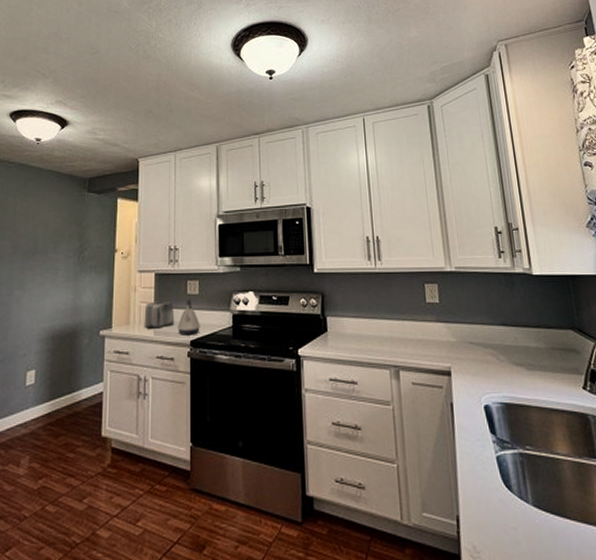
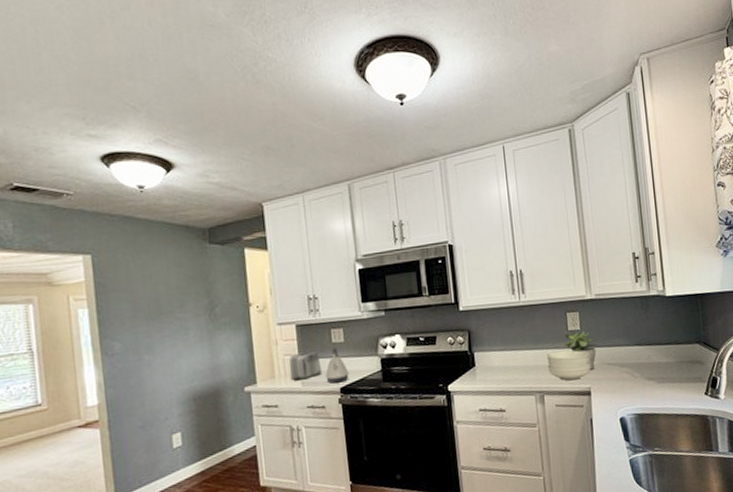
bowl: none [403,323,451,357] -> present [547,350,591,381]
potted plant: none [422,304,457,348] -> present [564,331,597,370]

